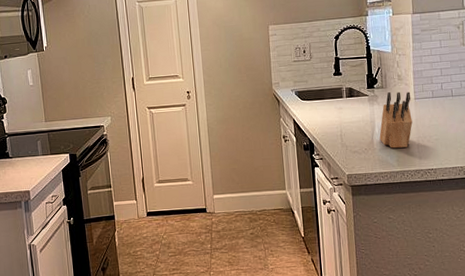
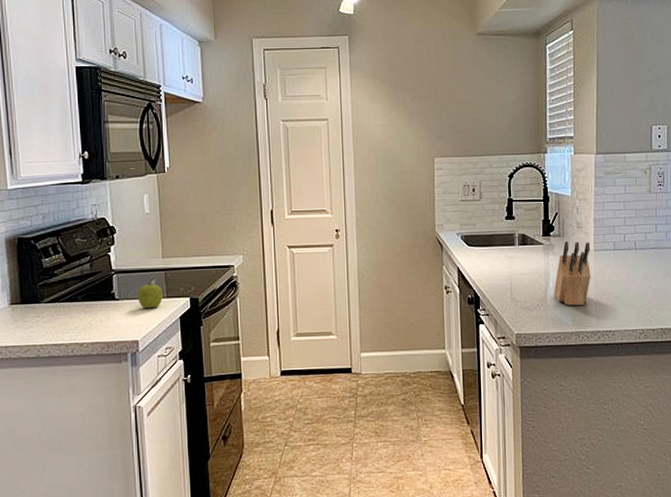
fruit: none [26,142,47,164] -> present [137,282,163,309]

